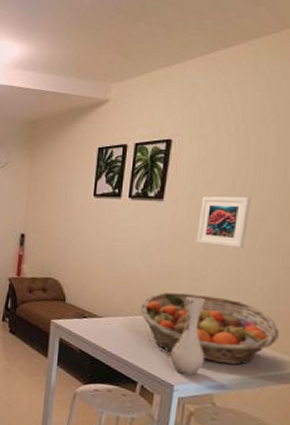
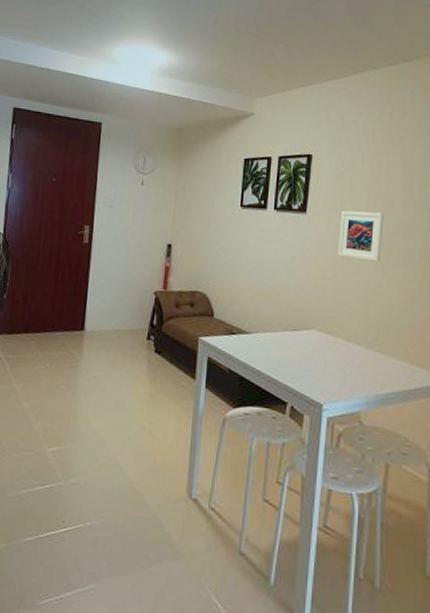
fruit basket: present [139,292,280,365] -> none [287,306,417,380]
vase: present [170,296,205,375] -> none [318,310,351,393]

